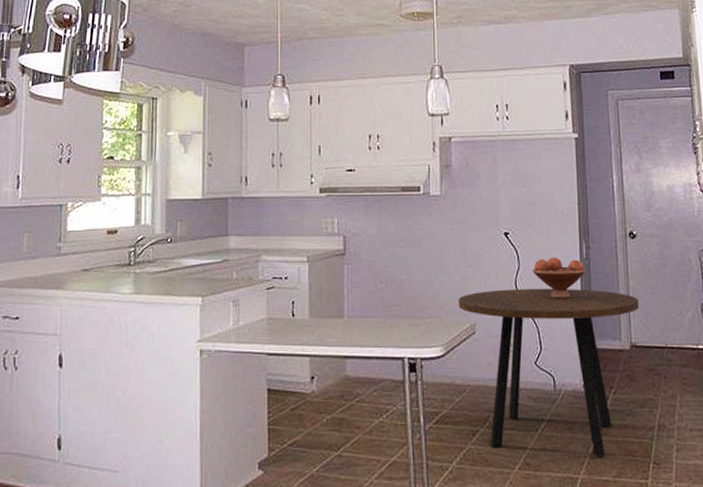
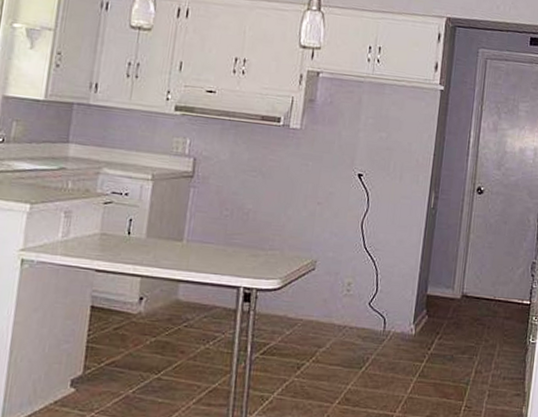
dining table: present [458,288,639,456] -> none [302,229,476,397]
fruit bowl: present [532,257,586,300] -> none [380,203,431,246]

